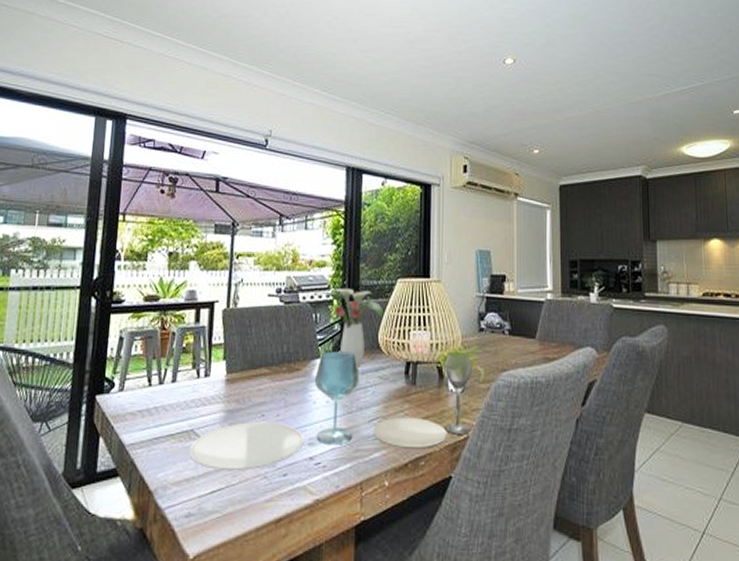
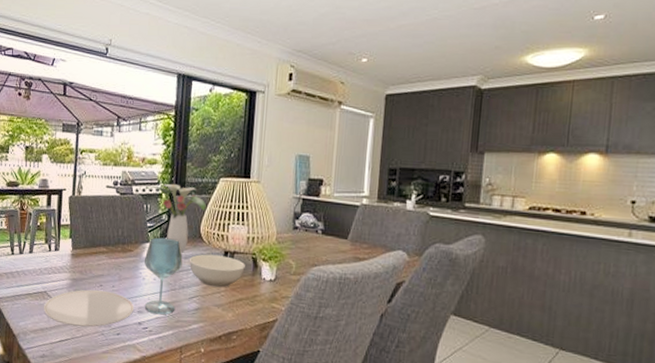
bowl: none [366,367,430,405] -> present [189,254,245,288]
plate: present [373,417,447,450] -> none [193,297,258,326]
wineglass: present [444,351,472,435] -> none [256,245,285,318]

